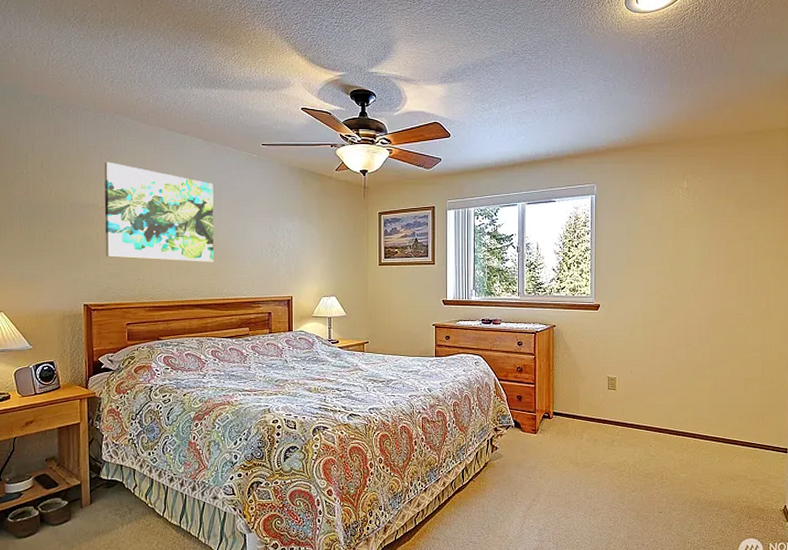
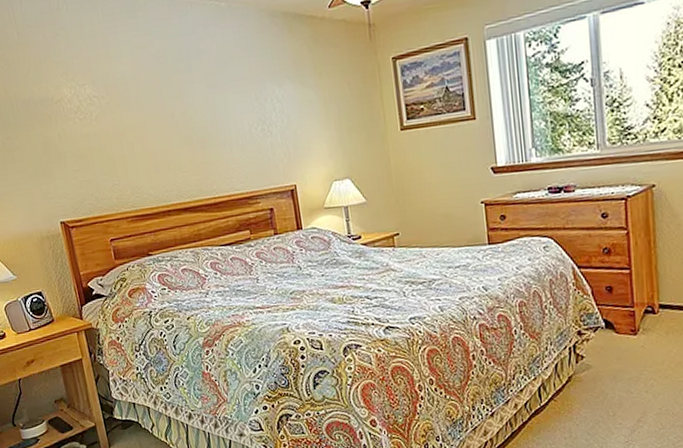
wall art: present [104,161,215,262] -> none [50,41,196,162]

